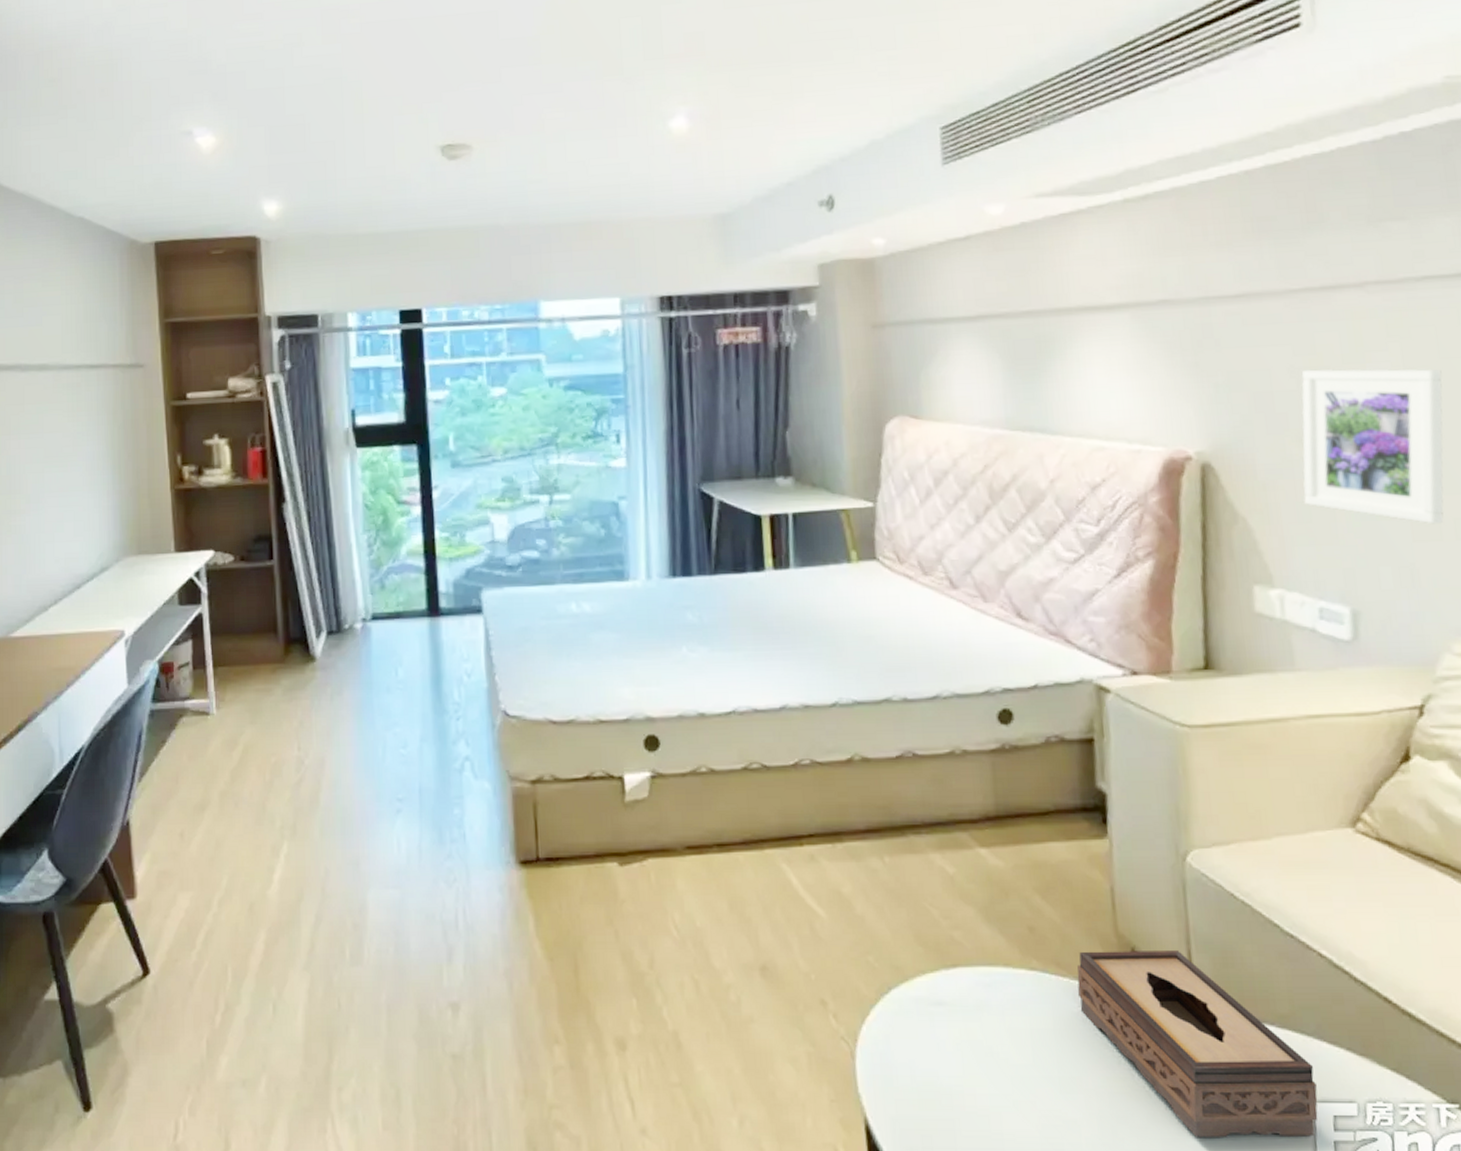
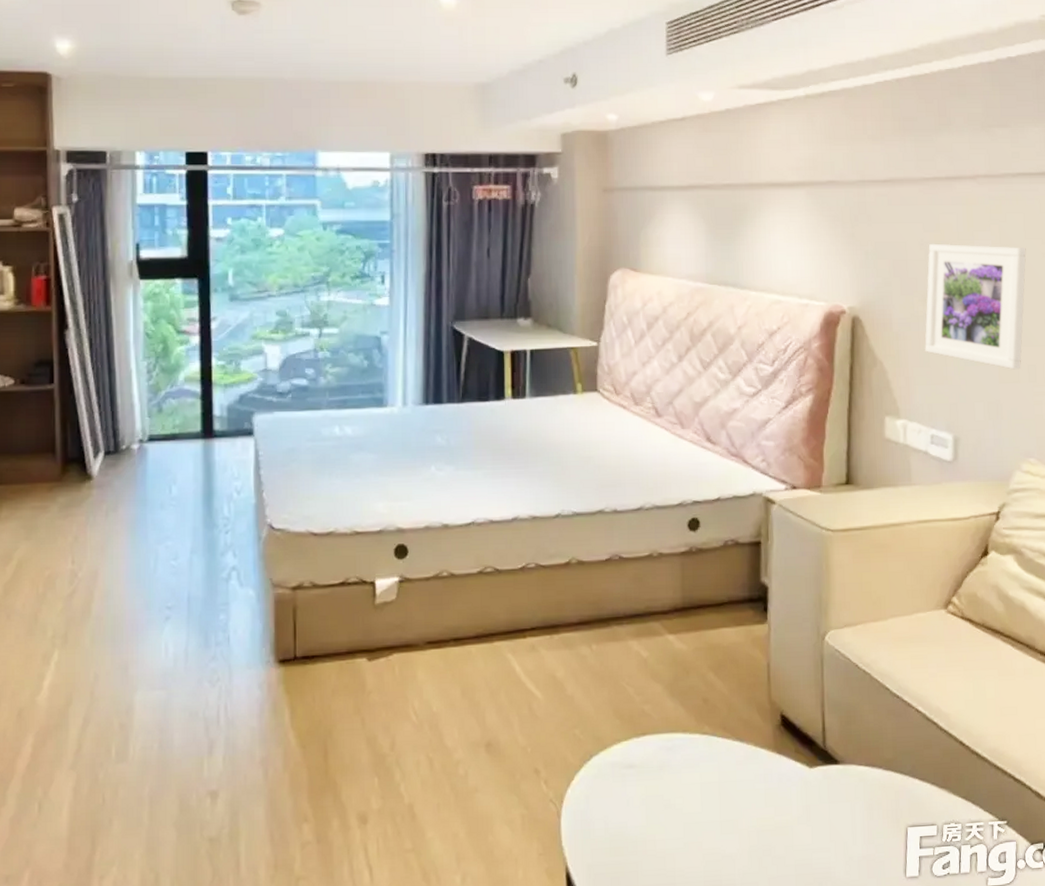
tissue box: present [1077,949,1318,1137] -> none [738,711,910,861]

